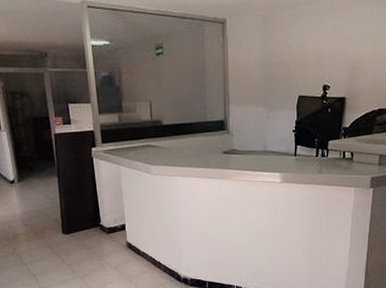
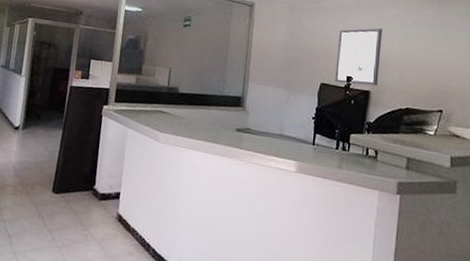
wall art: none [312,31,357,93] -> present [335,28,383,87]

